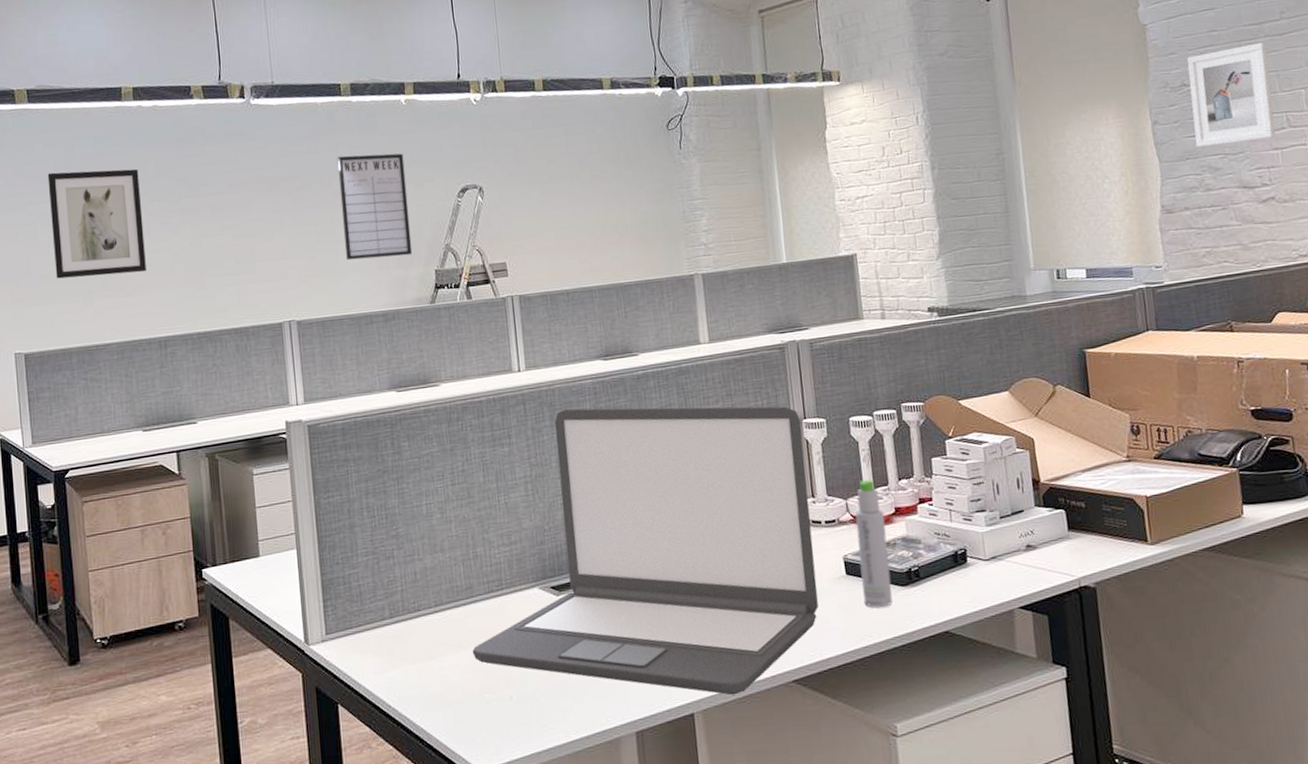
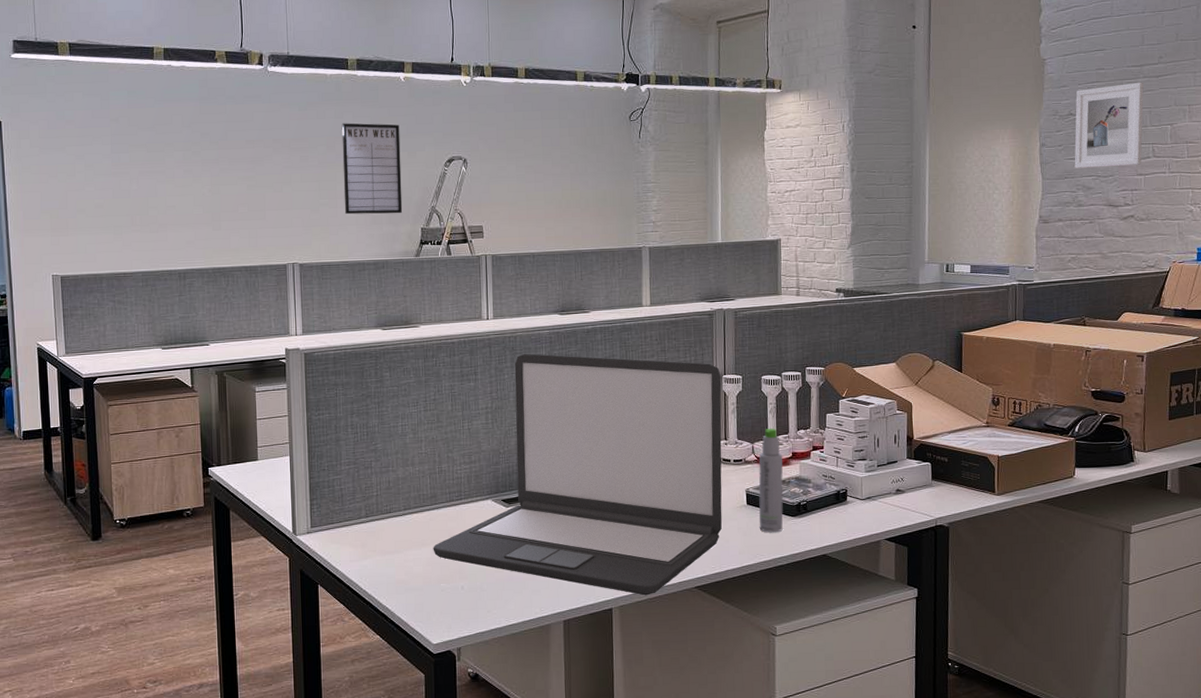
wall art: present [47,168,146,279] -> none [85,119,170,213]

